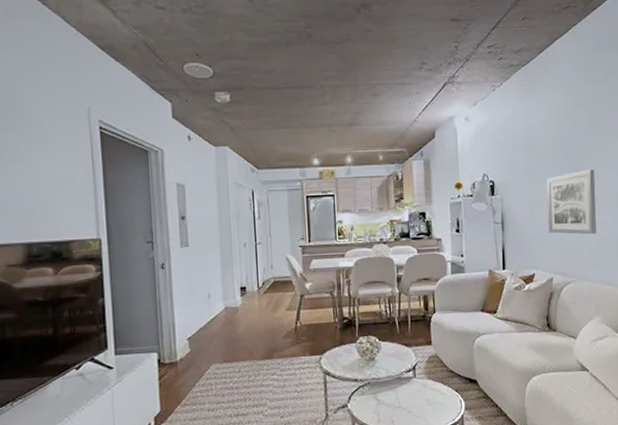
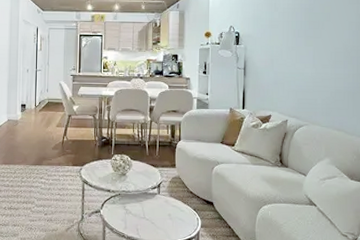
wall art: present [546,169,597,235] -> none [285,28,332,85]

